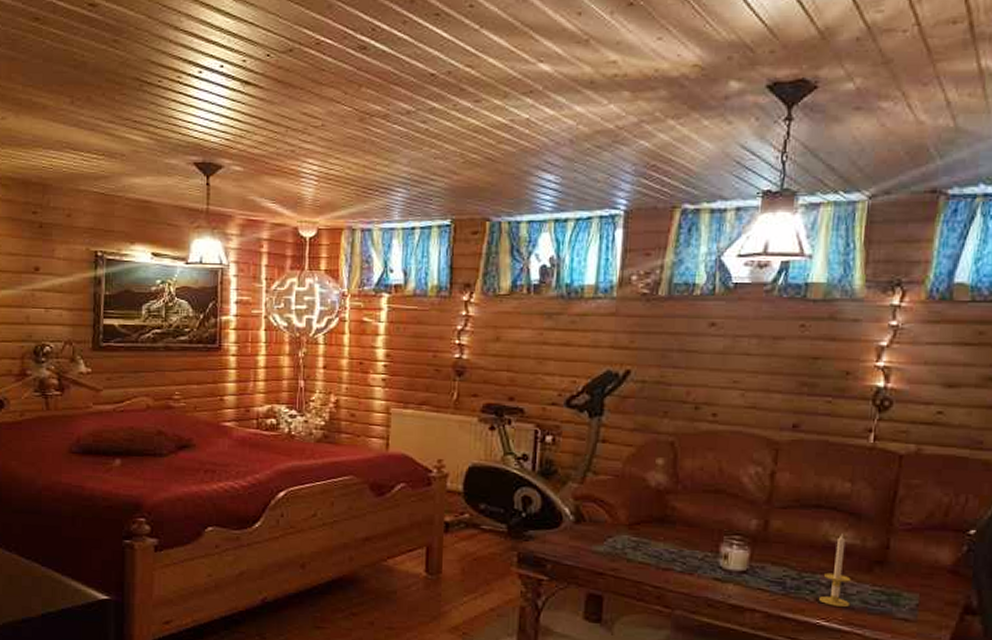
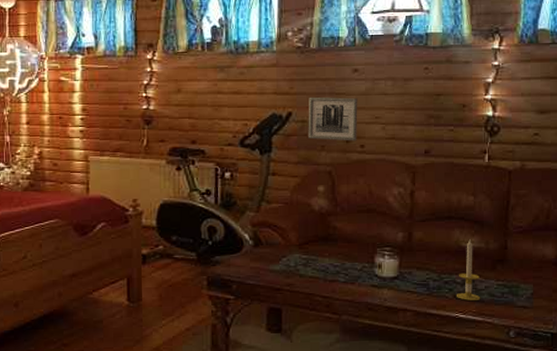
wall art: none [648,353,713,409] -> present [308,96,358,141]

